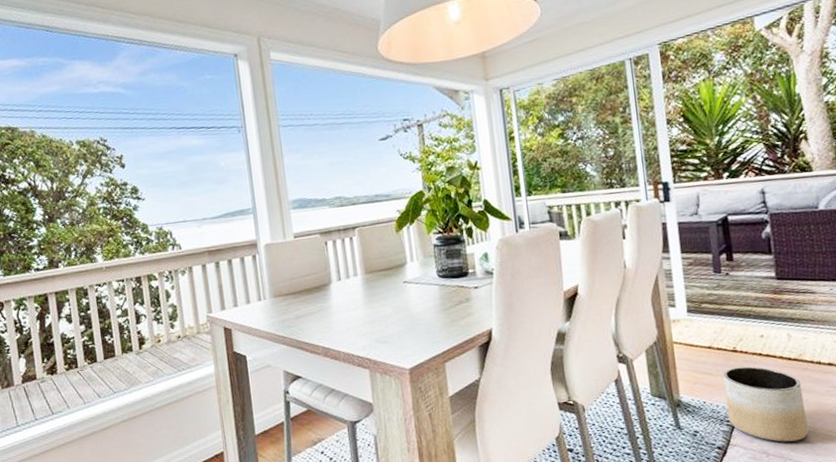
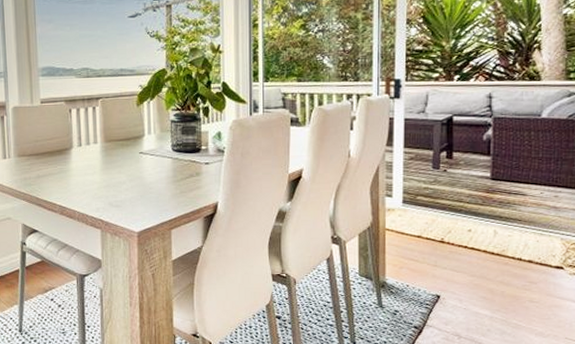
planter: present [723,366,808,443] -> none [428,257,501,327]

